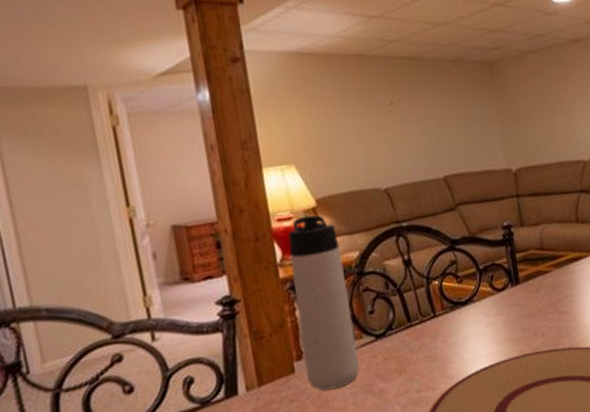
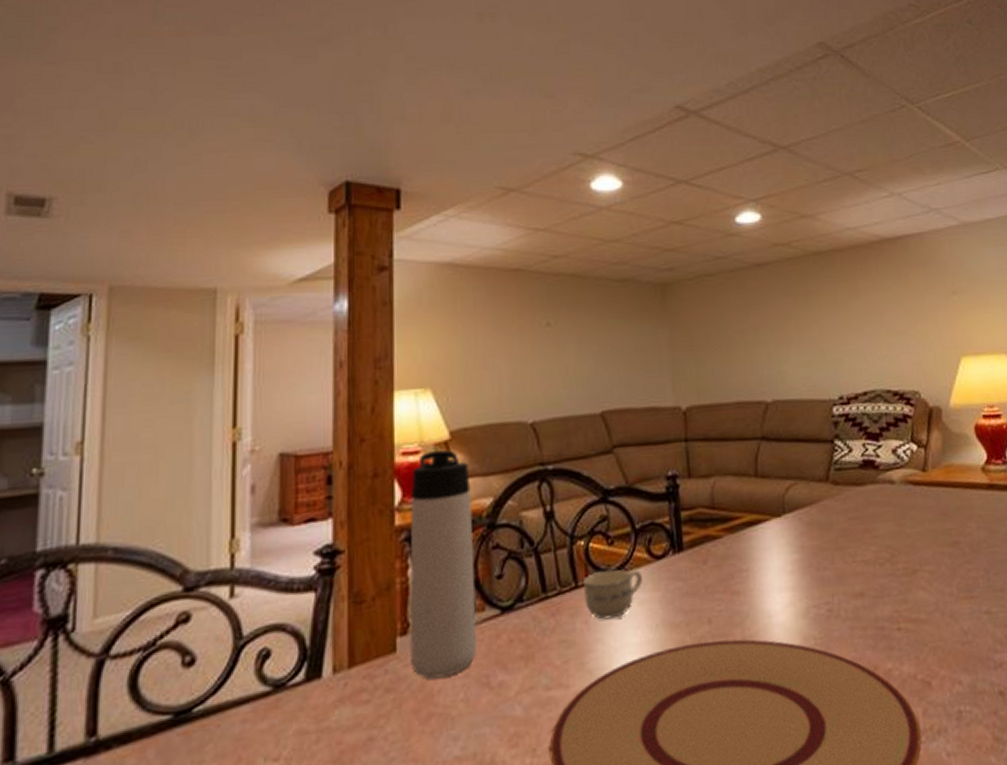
cup: none [439,300,488,339] -> present [582,568,642,620]

